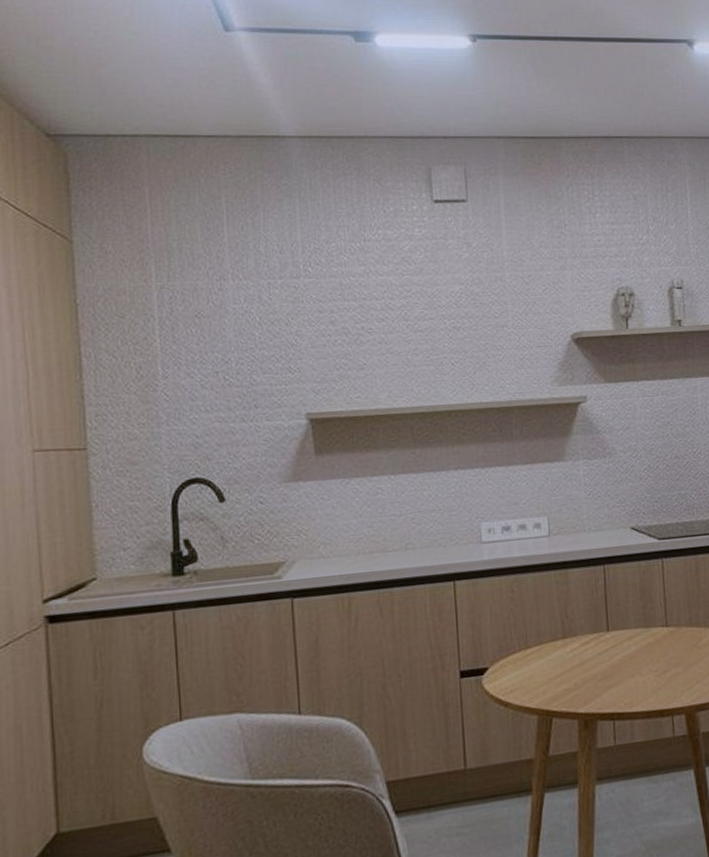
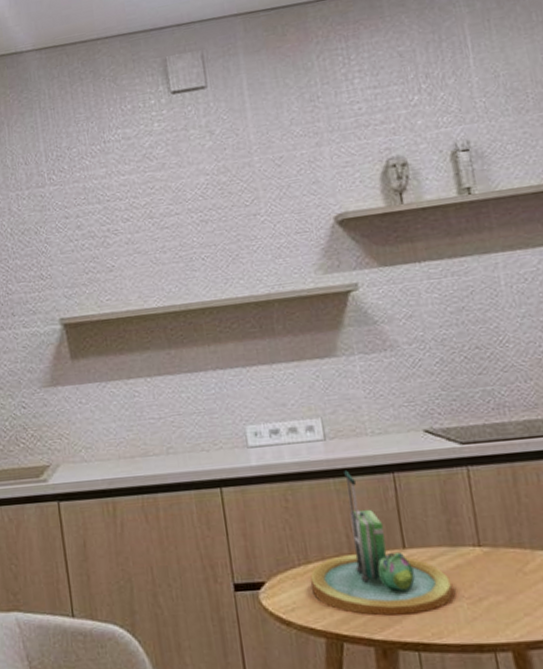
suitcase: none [527,563,644,692] -> present [309,470,453,616]

